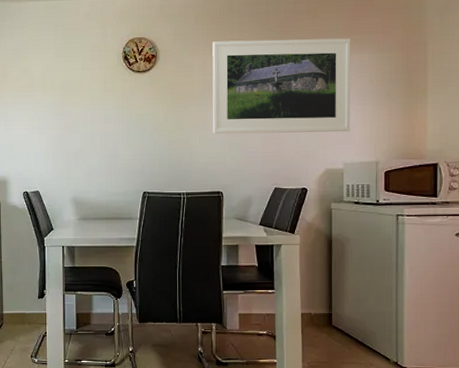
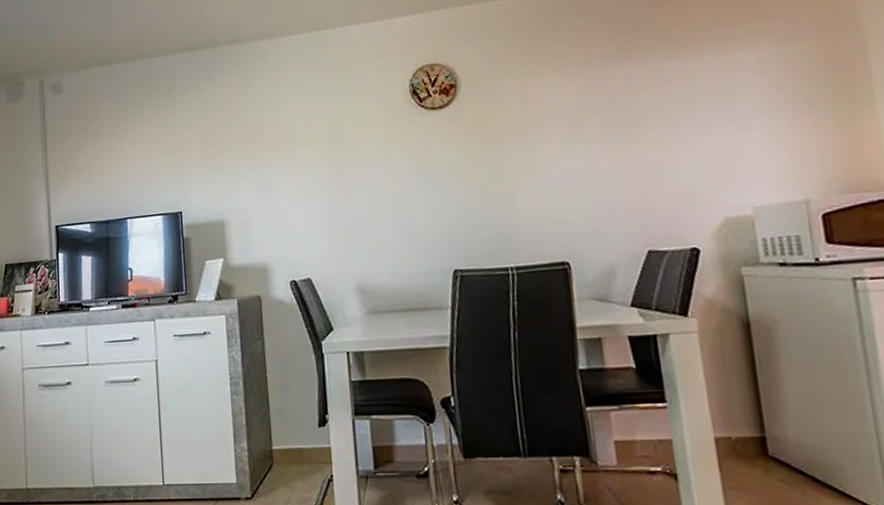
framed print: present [212,38,351,134] -> none [532,29,756,182]

